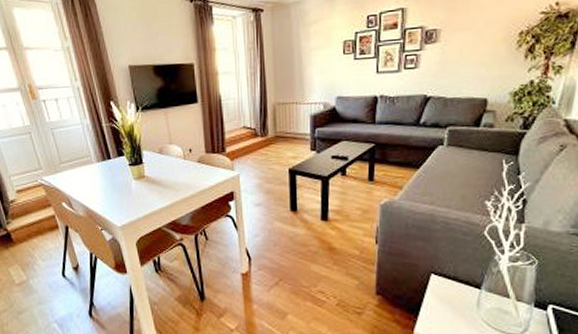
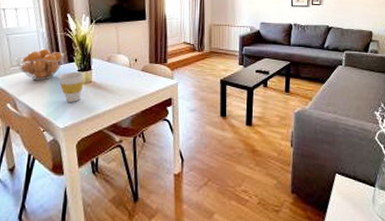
fruit basket: none [64,142,113,178] -> present [16,48,64,81]
cup: none [110,165,137,199] -> present [59,71,84,102]

